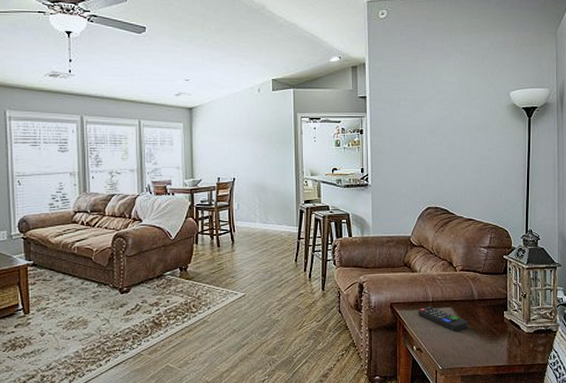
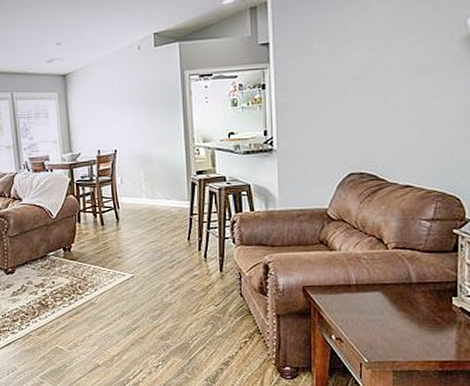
remote control: present [418,306,469,331] -> none [338,290,404,320]

